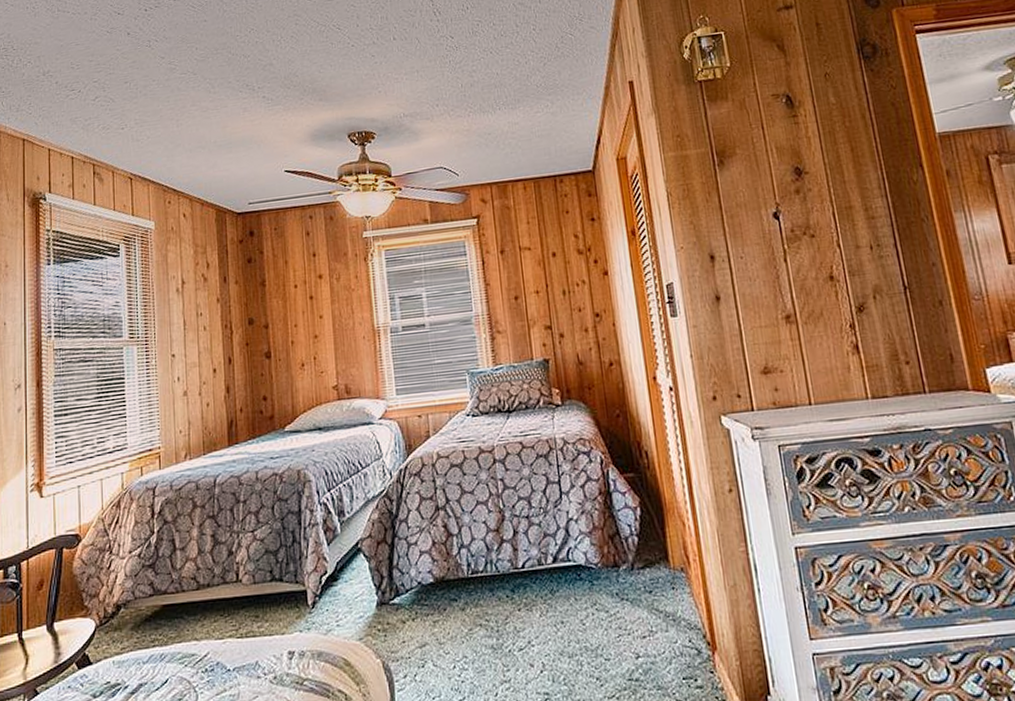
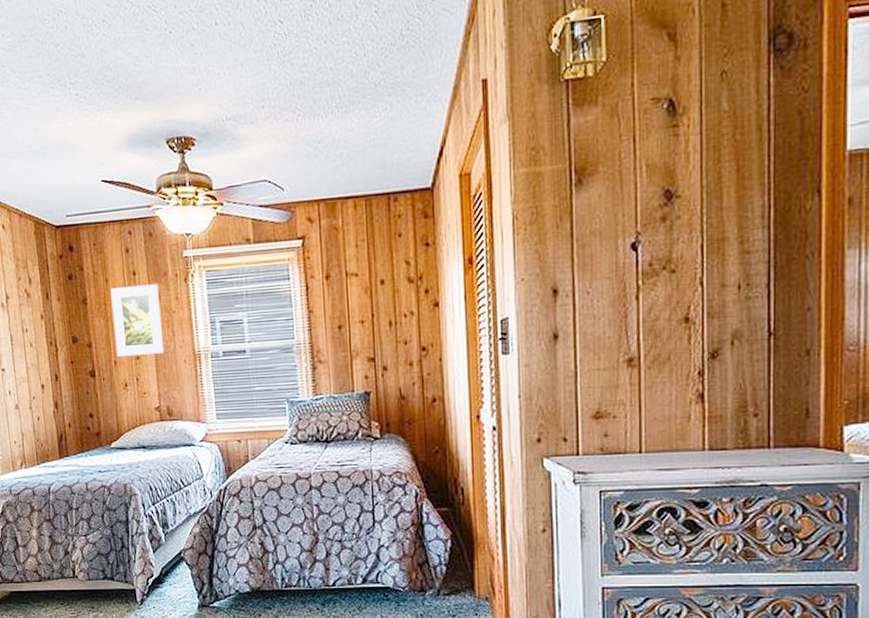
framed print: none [290,264,343,336] -> present [110,284,165,356]

